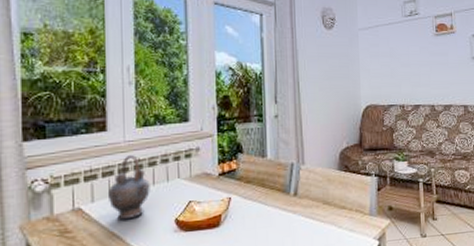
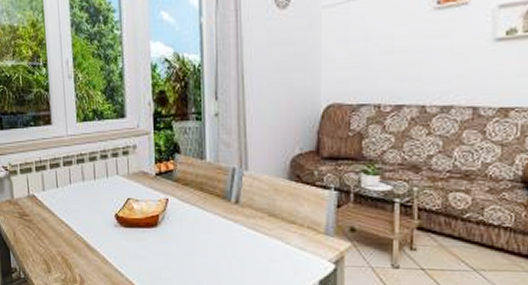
teapot: present [107,155,150,220] -> none [55,149,92,210]

